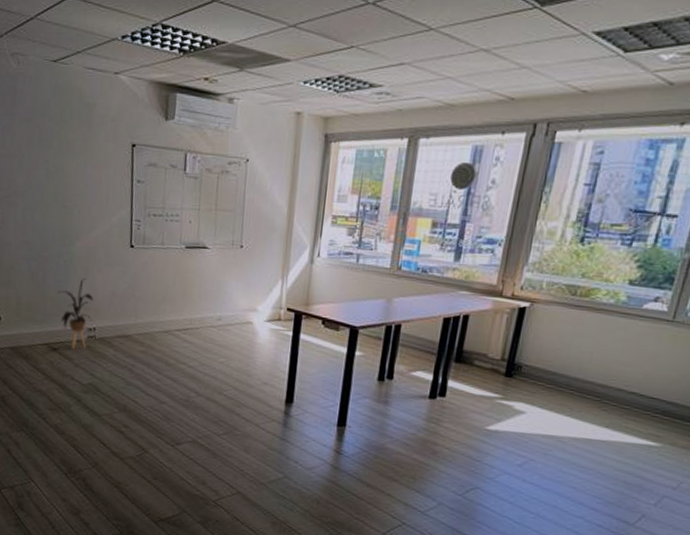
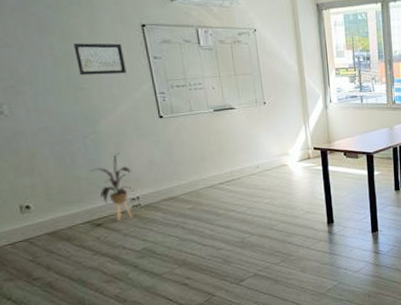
wall art: none [66,159,110,196] -> present [73,43,127,76]

